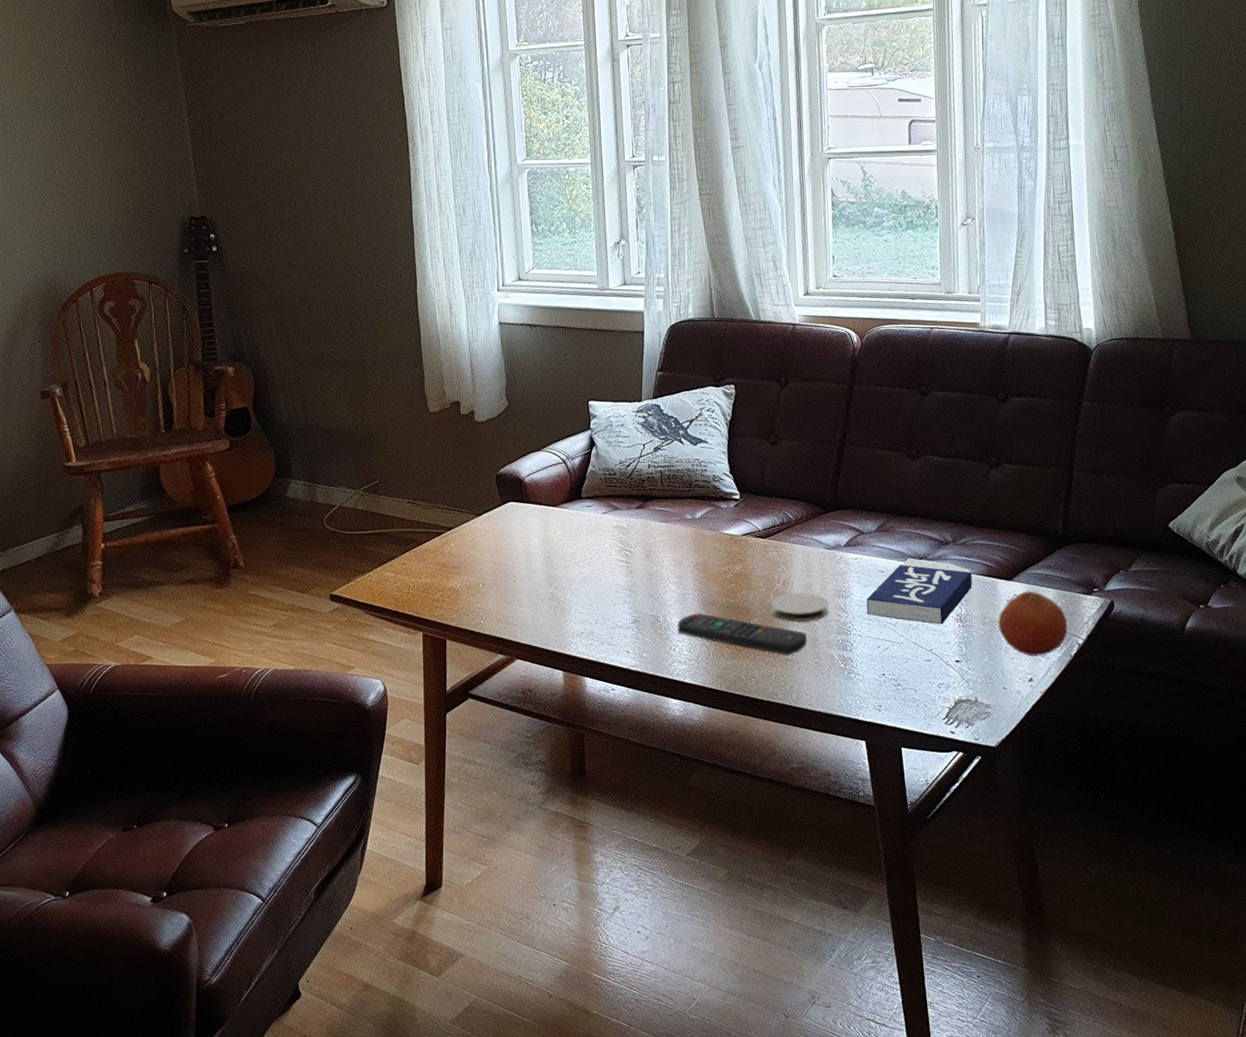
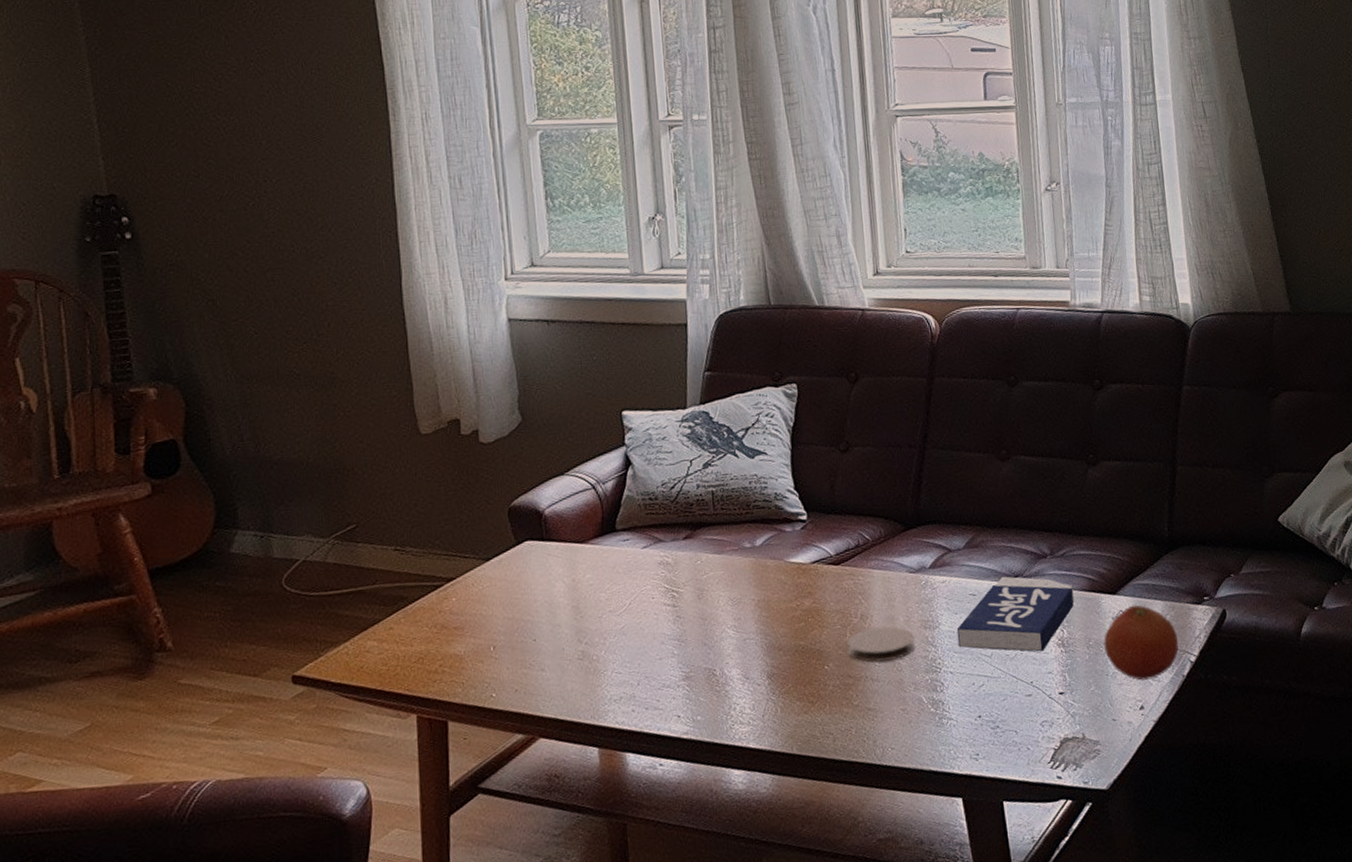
remote control: present [677,613,807,655] -> none [737,661,891,704]

